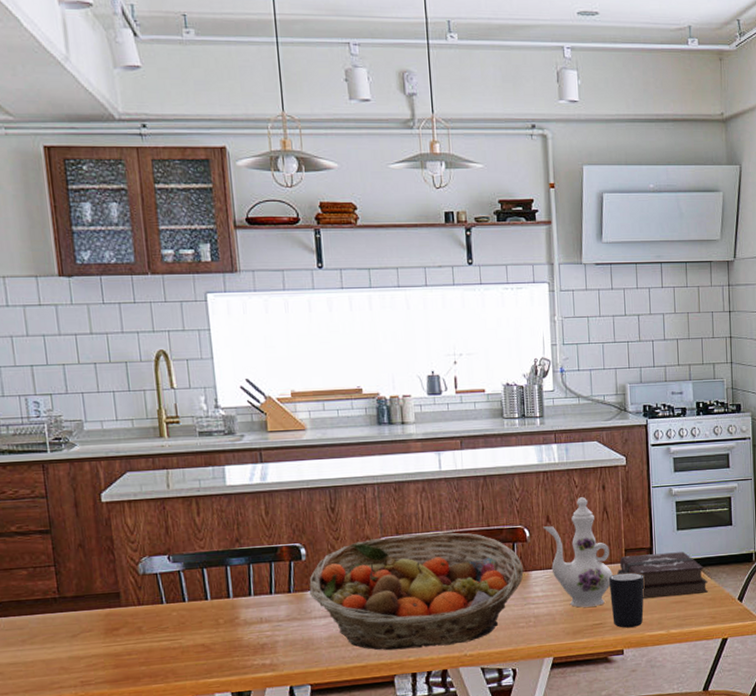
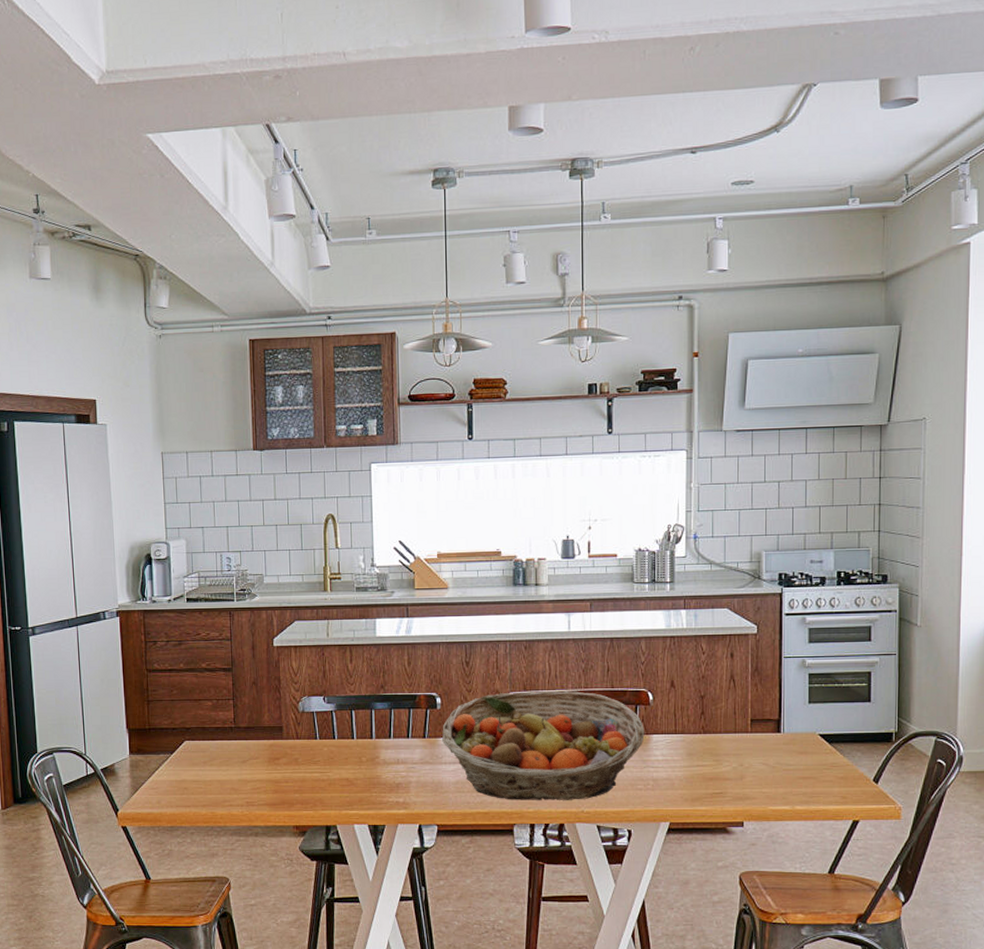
ewer: present [543,497,613,608] -> none [667,664,736,775]
mug: present [608,572,644,628] -> none [731,743,770,800]
hardback book: present [617,551,709,598] -> none [741,726,841,771]

